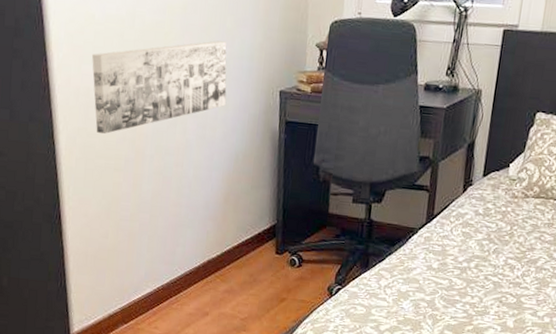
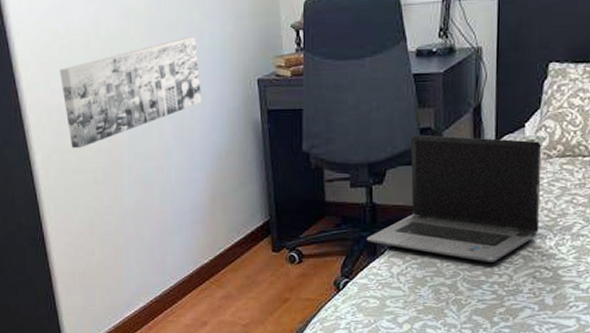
laptop computer: none [361,161,522,285] -> present [366,134,542,262]

